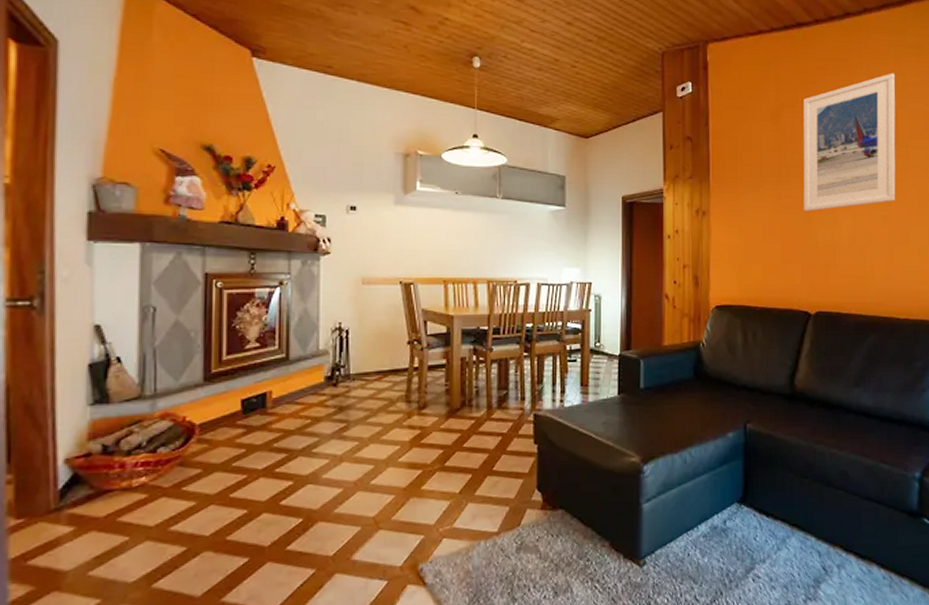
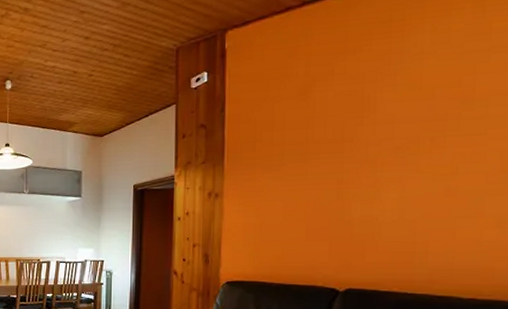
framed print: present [803,73,896,212] -> none [335,22,473,187]

